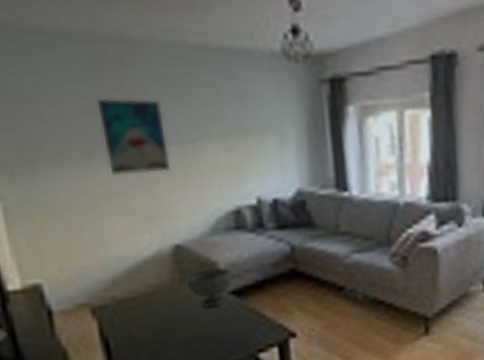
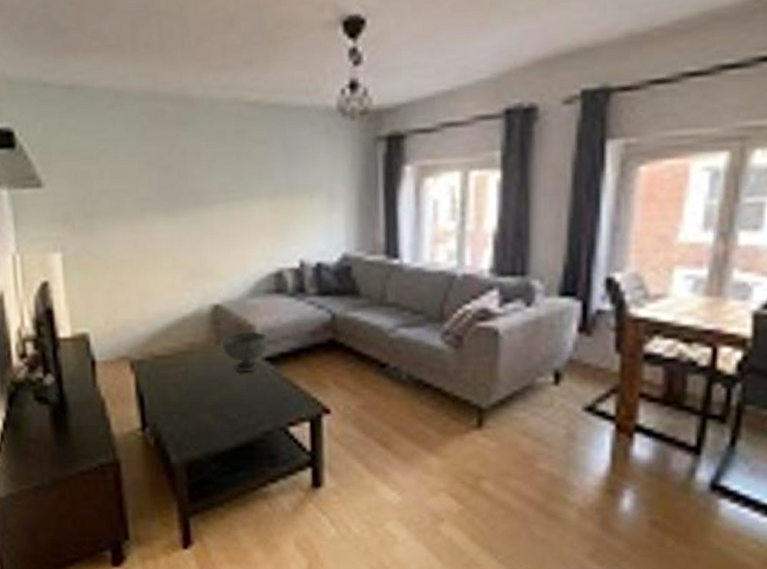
wall art: present [95,98,172,176] -> none [152,155,217,232]

